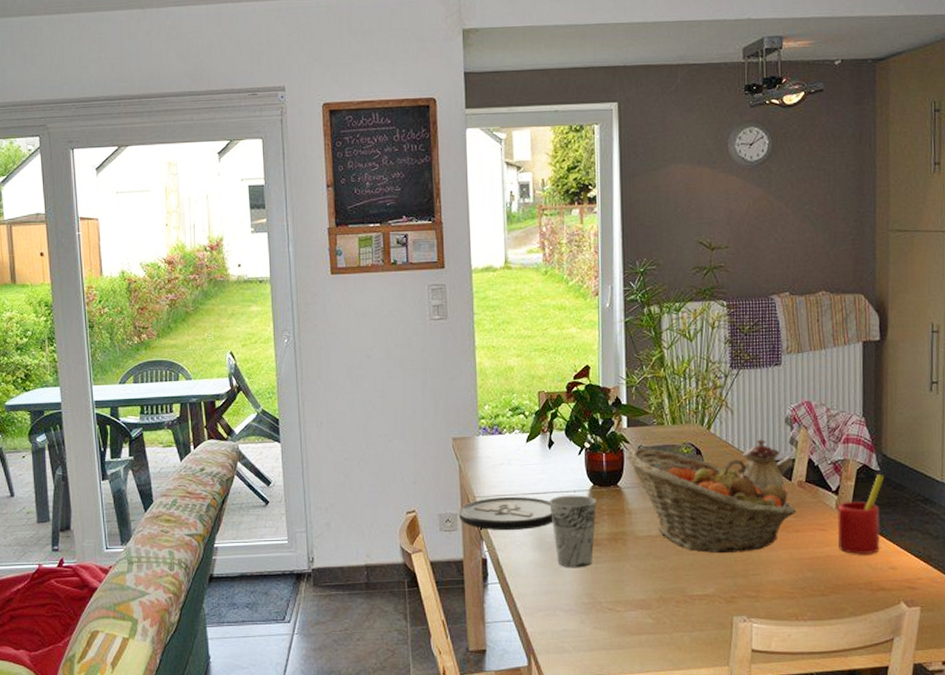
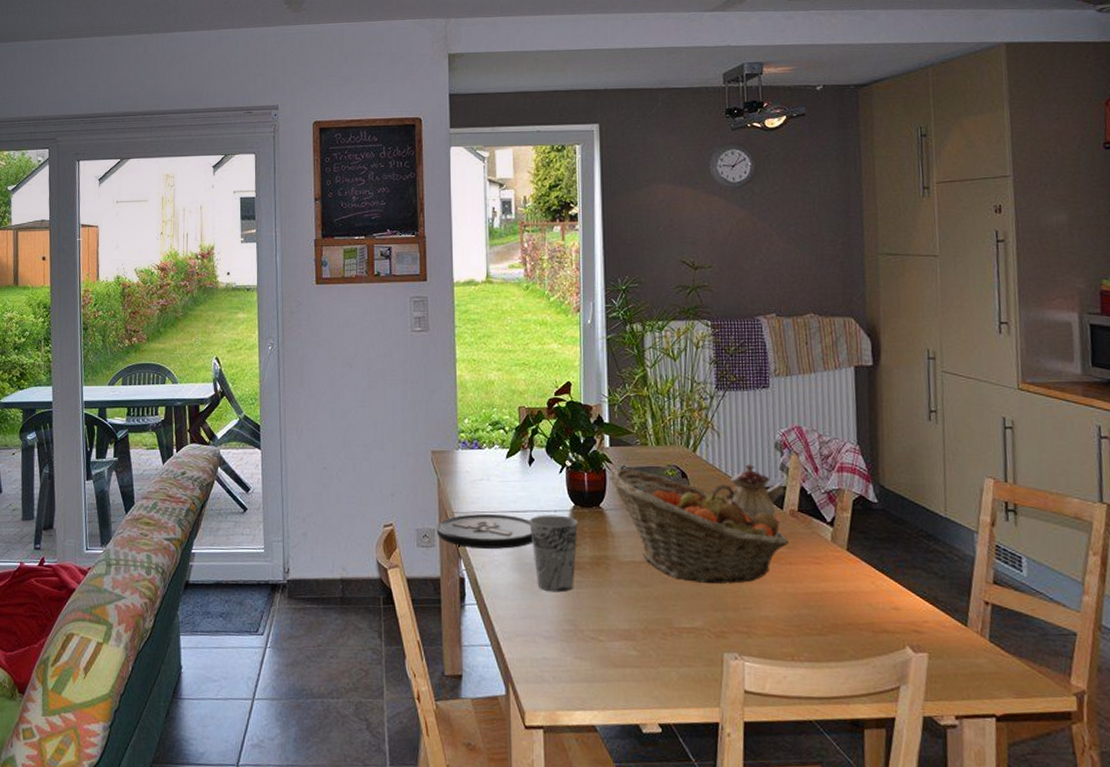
straw: present [837,473,885,554] -> none [833,505,883,592]

